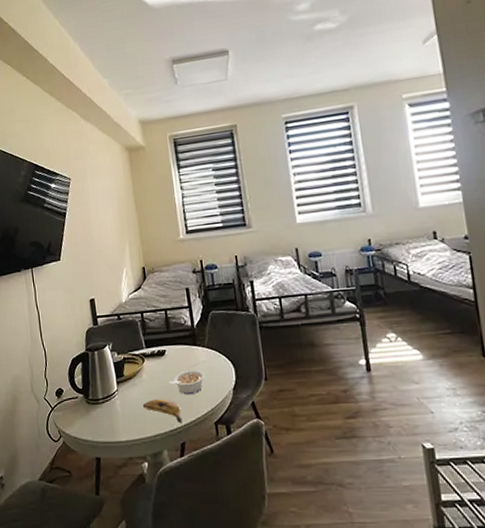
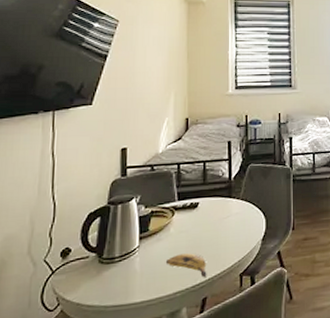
legume: present [169,369,205,395] -> none [198,221,236,248]

